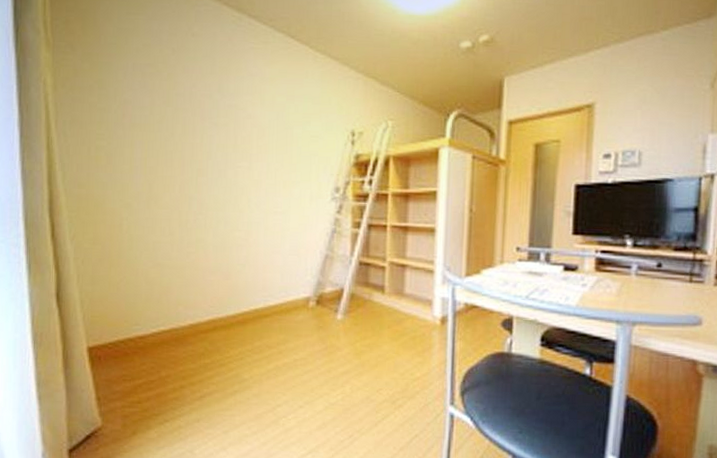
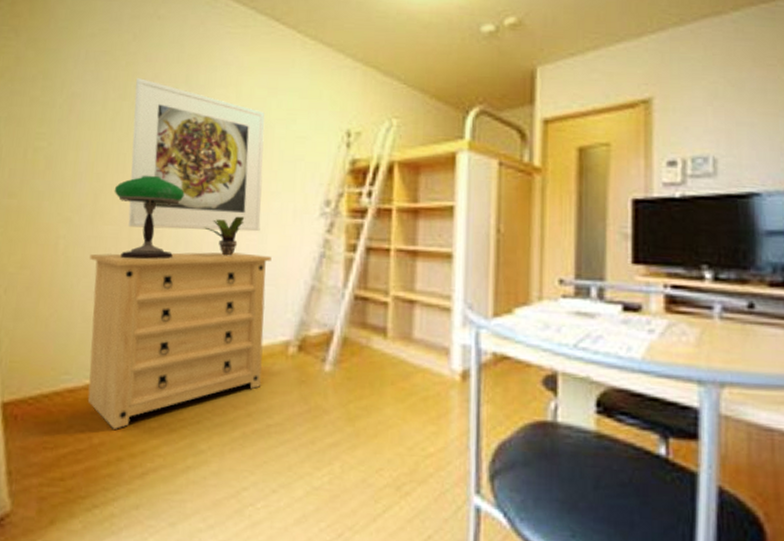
dresser: none [149,229,294,365] -> present [87,252,272,429]
table lamp: none [164,168,222,236] -> present [114,175,185,260]
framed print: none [177,87,285,213] -> present [128,78,265,232]
potted plant: none [238,201,272,233] -> present [203,216,245,256]

